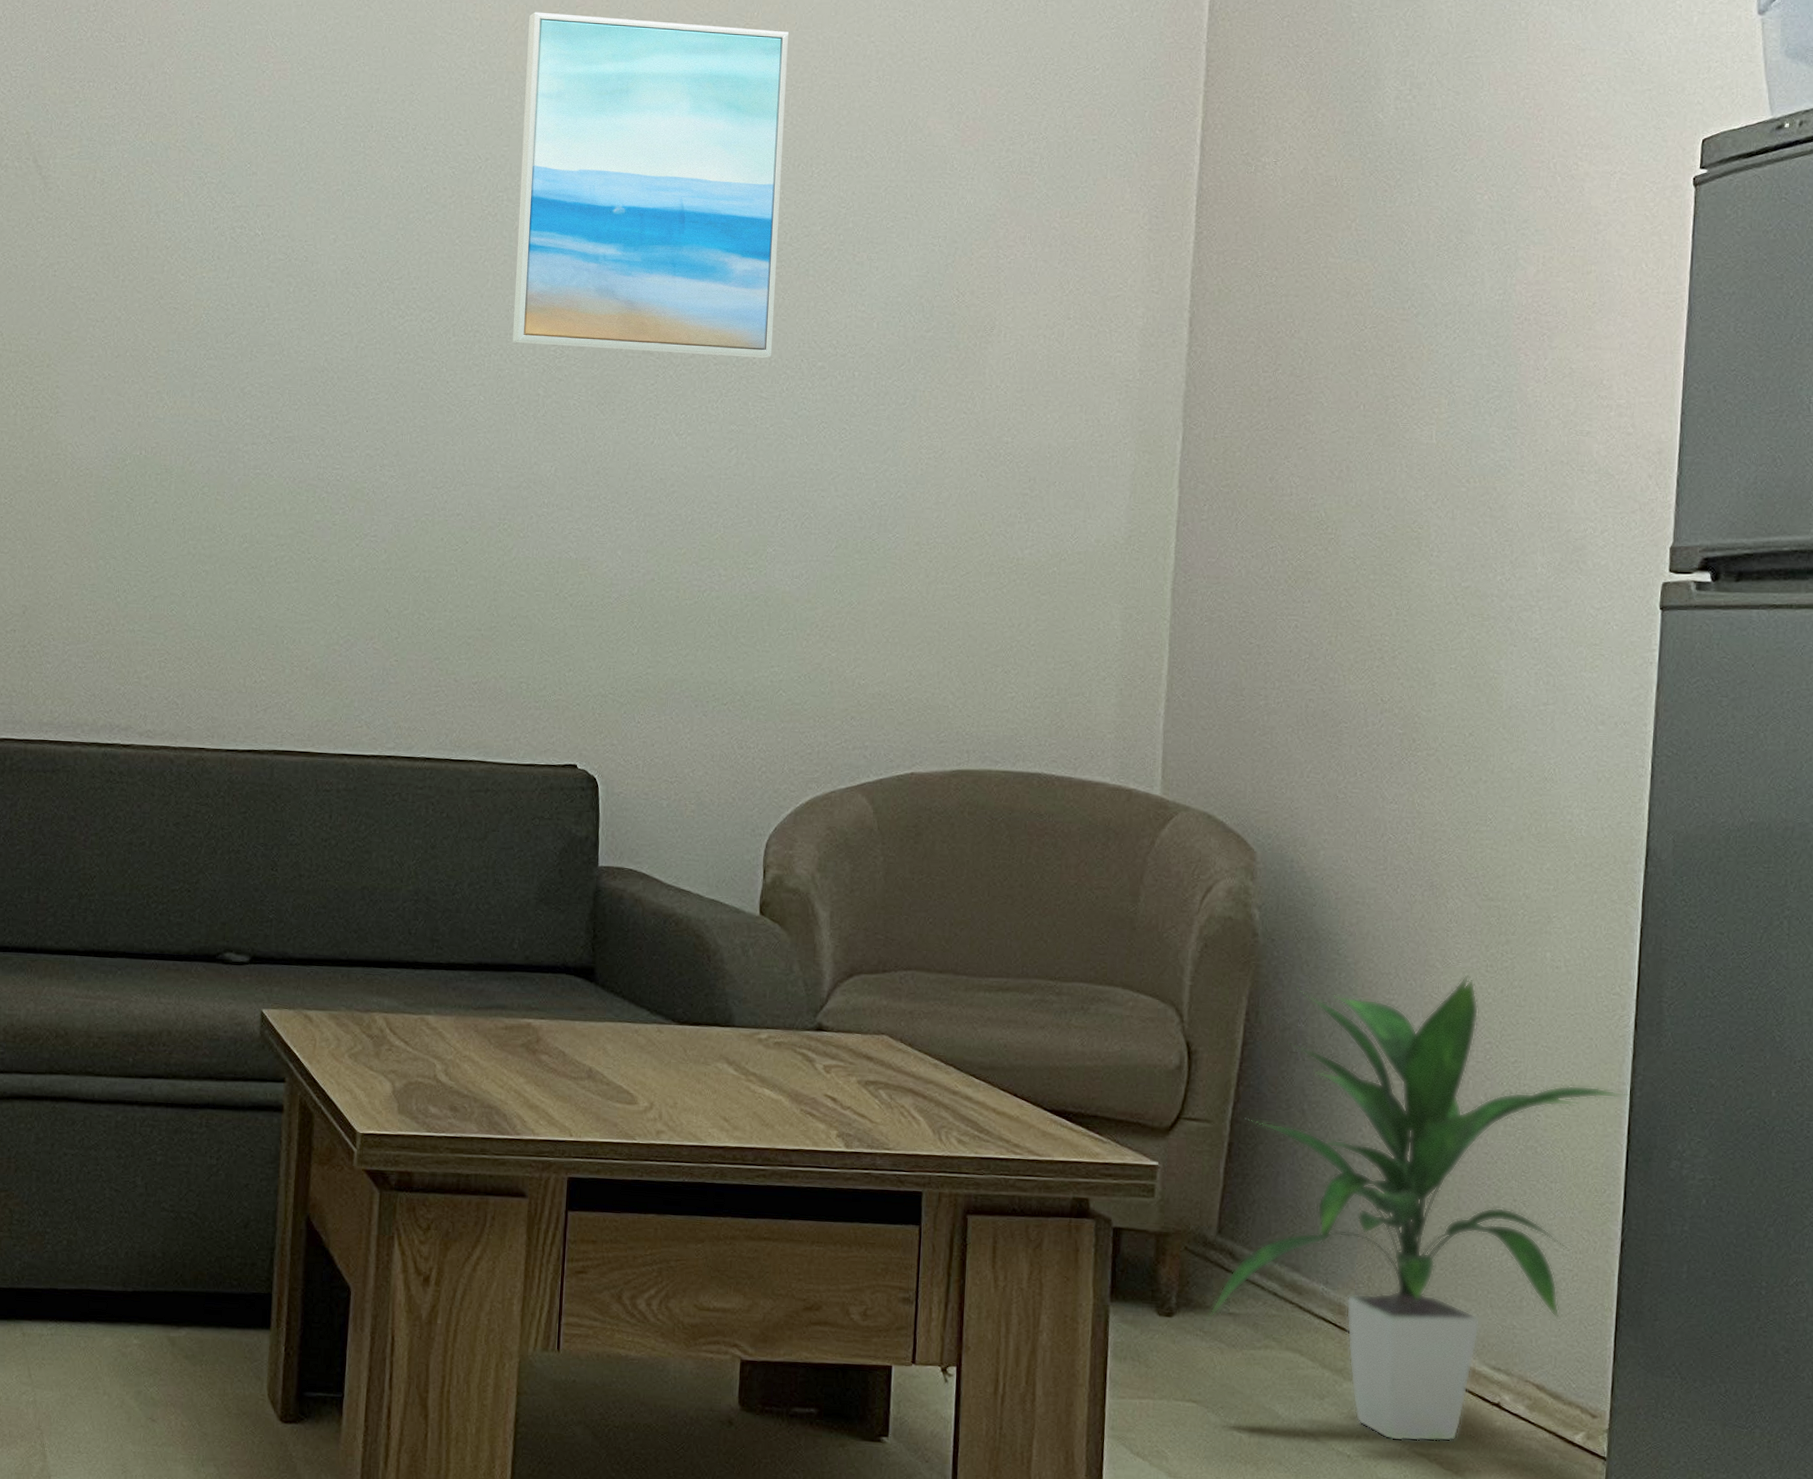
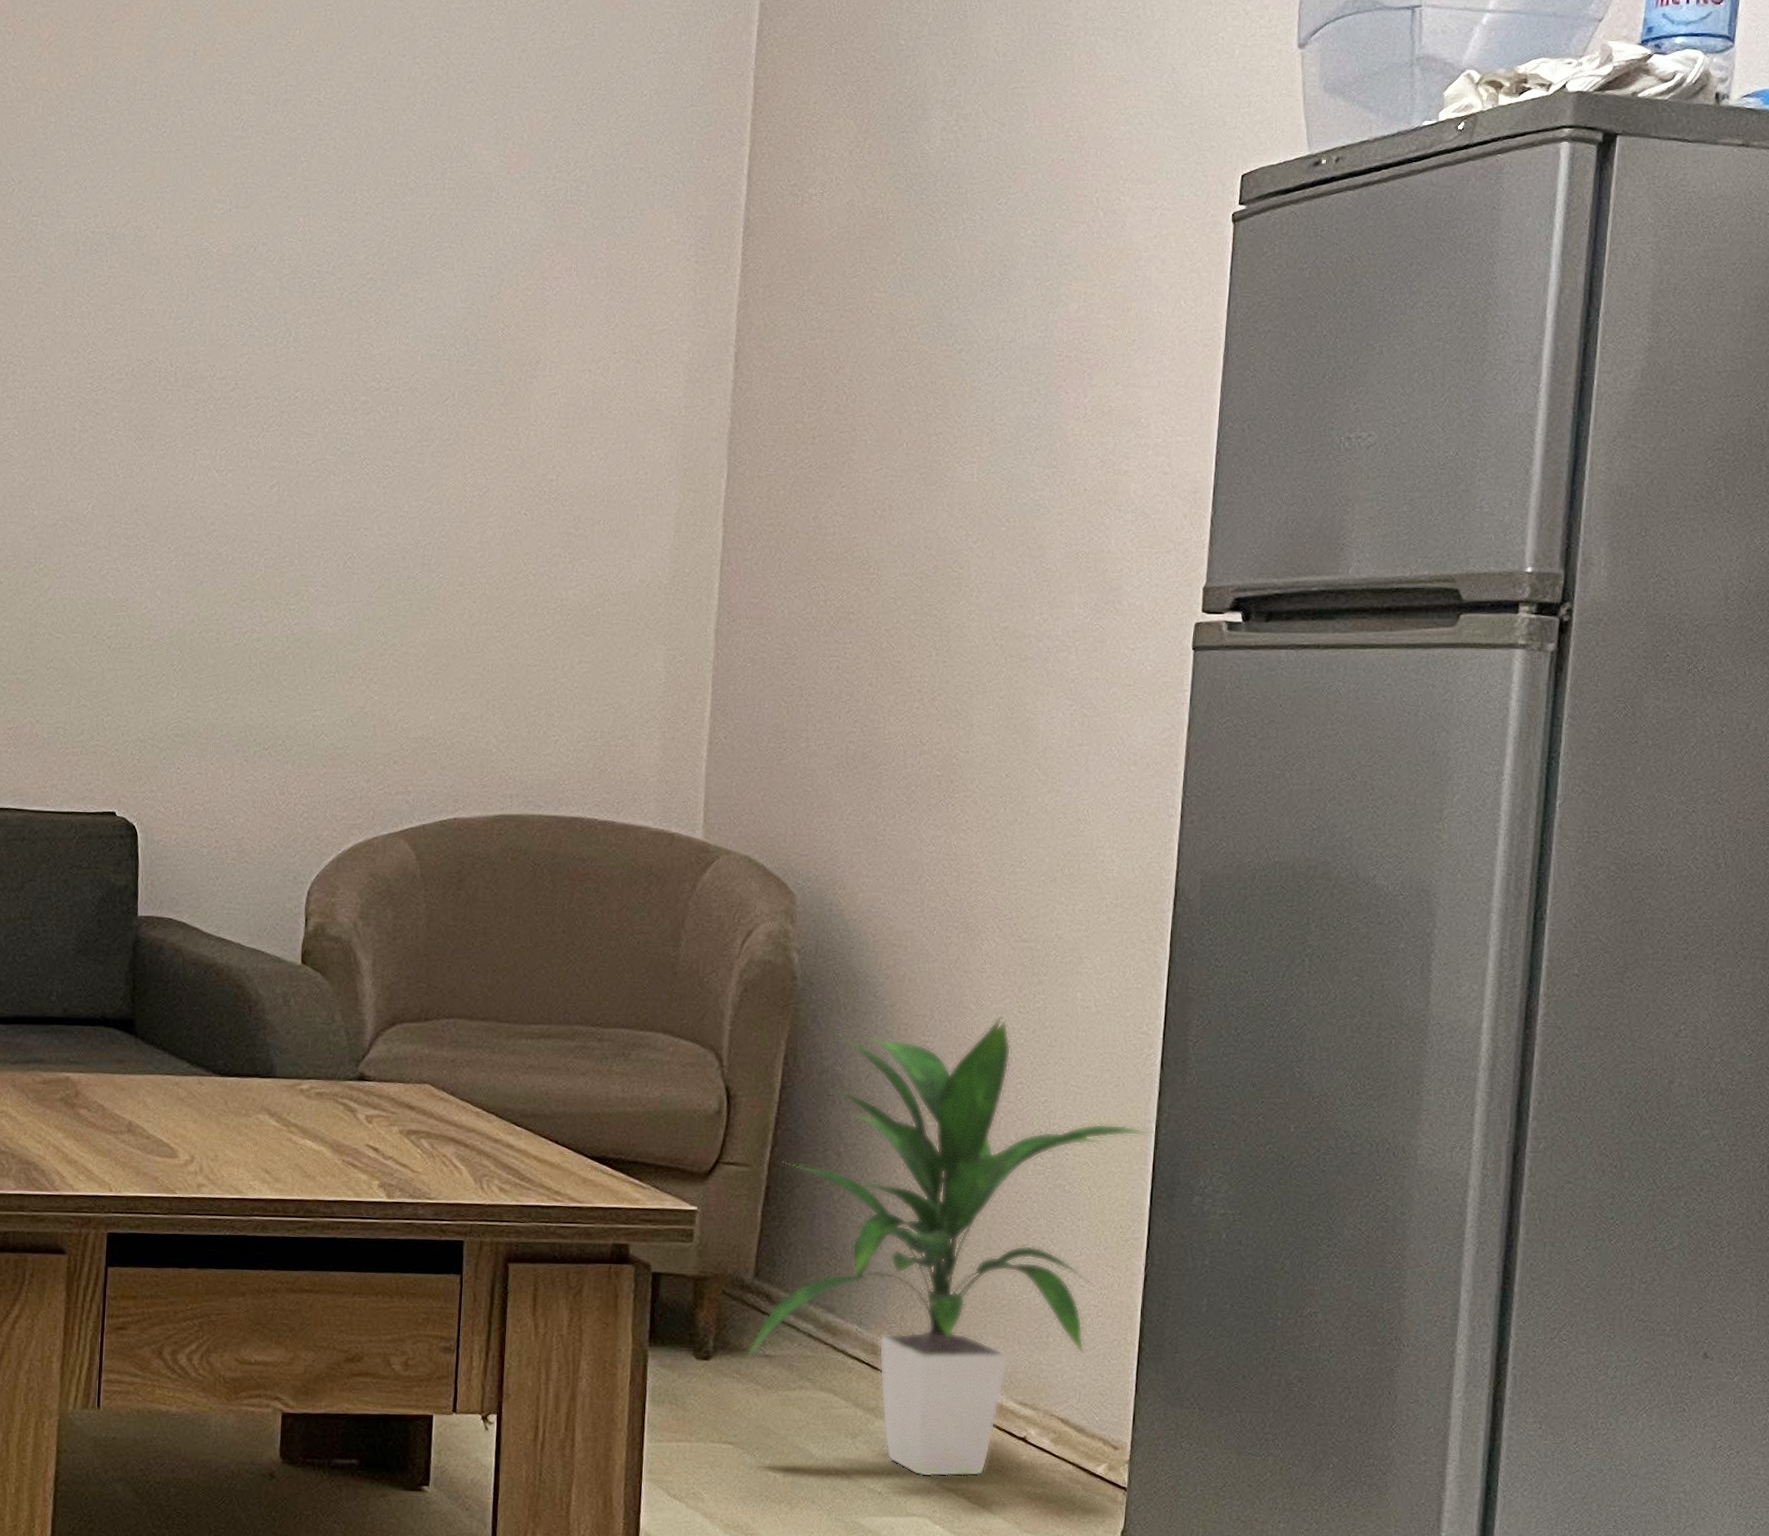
wall art: present [513,12,789,358] -> none [48,26,332,392]

